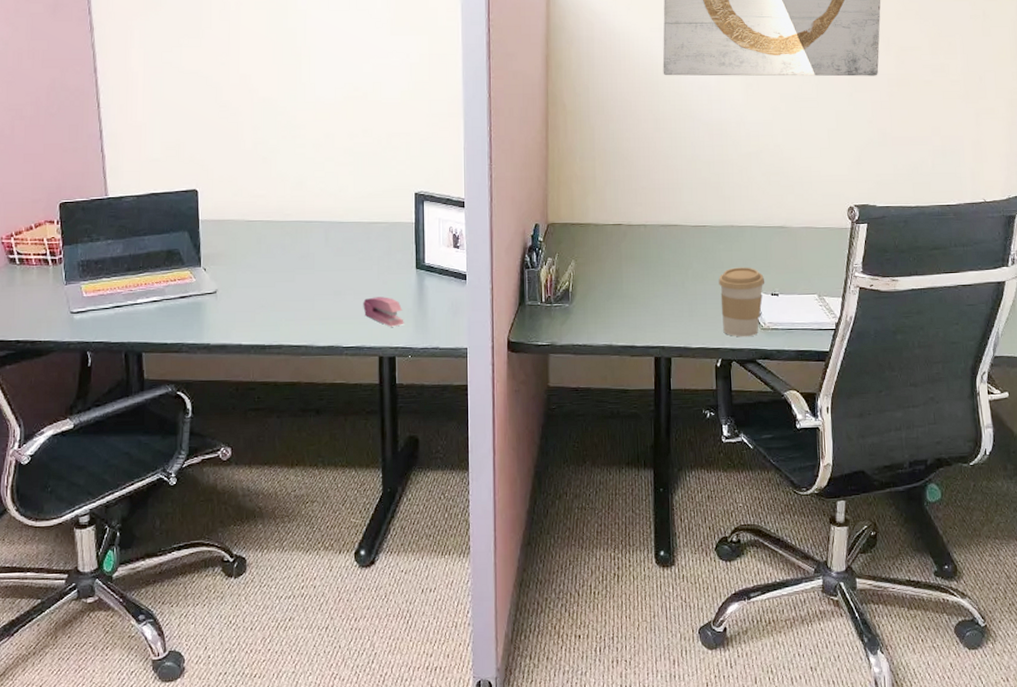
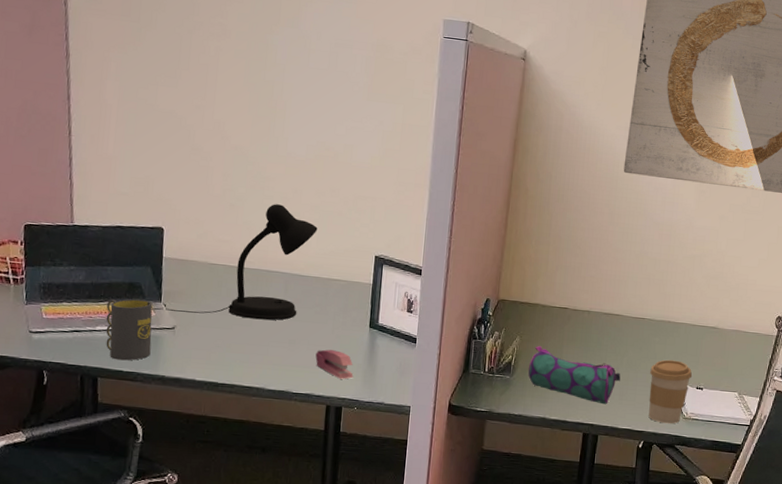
mug: none [146,267,194,332] -> present [106,299,153,361]
desk lamp: none [191,151,353,276] -> present [151,204,318,321]
pencil case: none [587,267,688,324] -> present [528,345,621,405]

